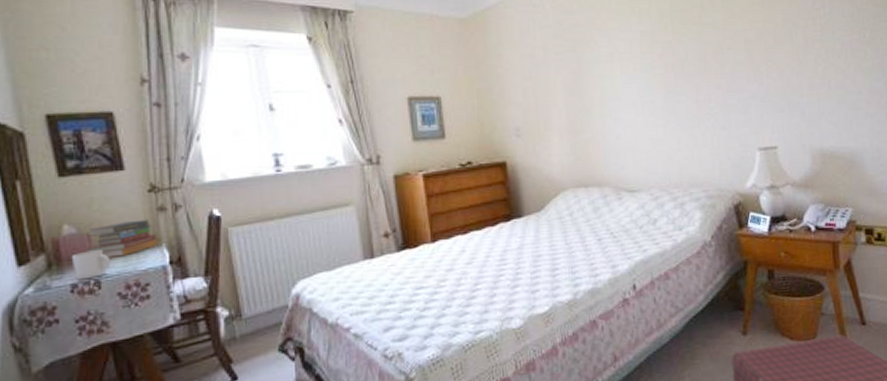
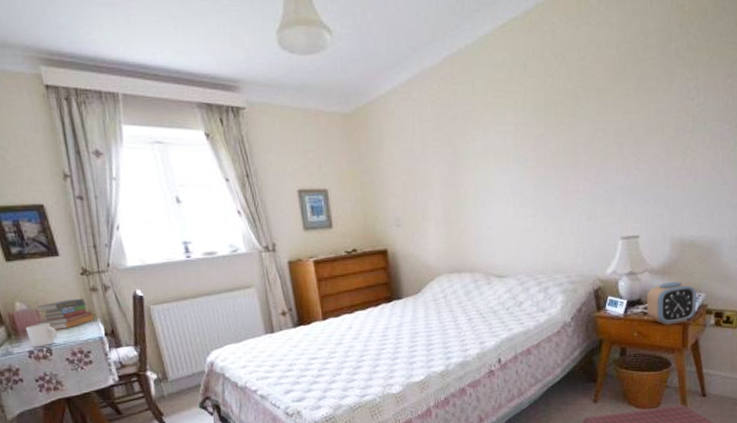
alarm clock: none [791,195,845,243] -> present [646,281,697,325]

